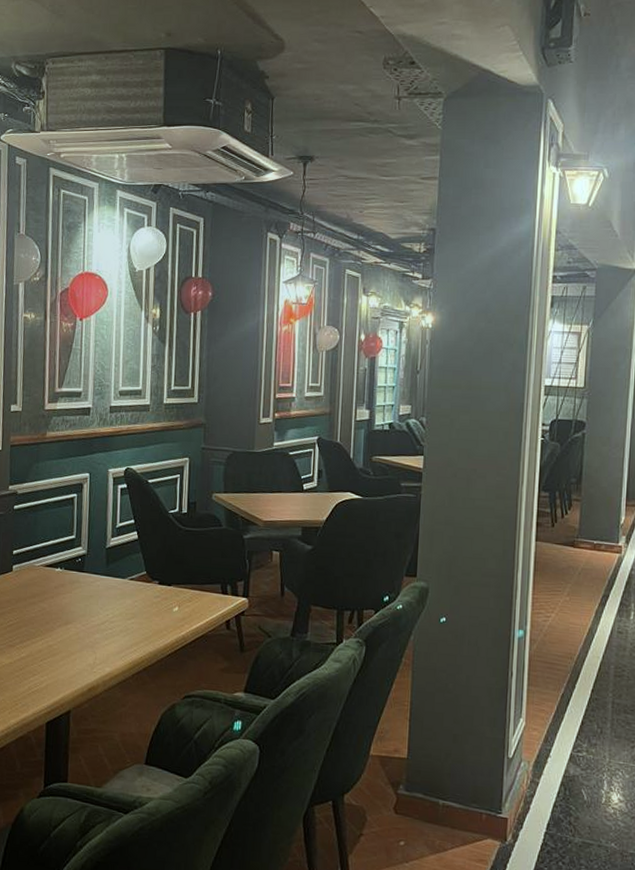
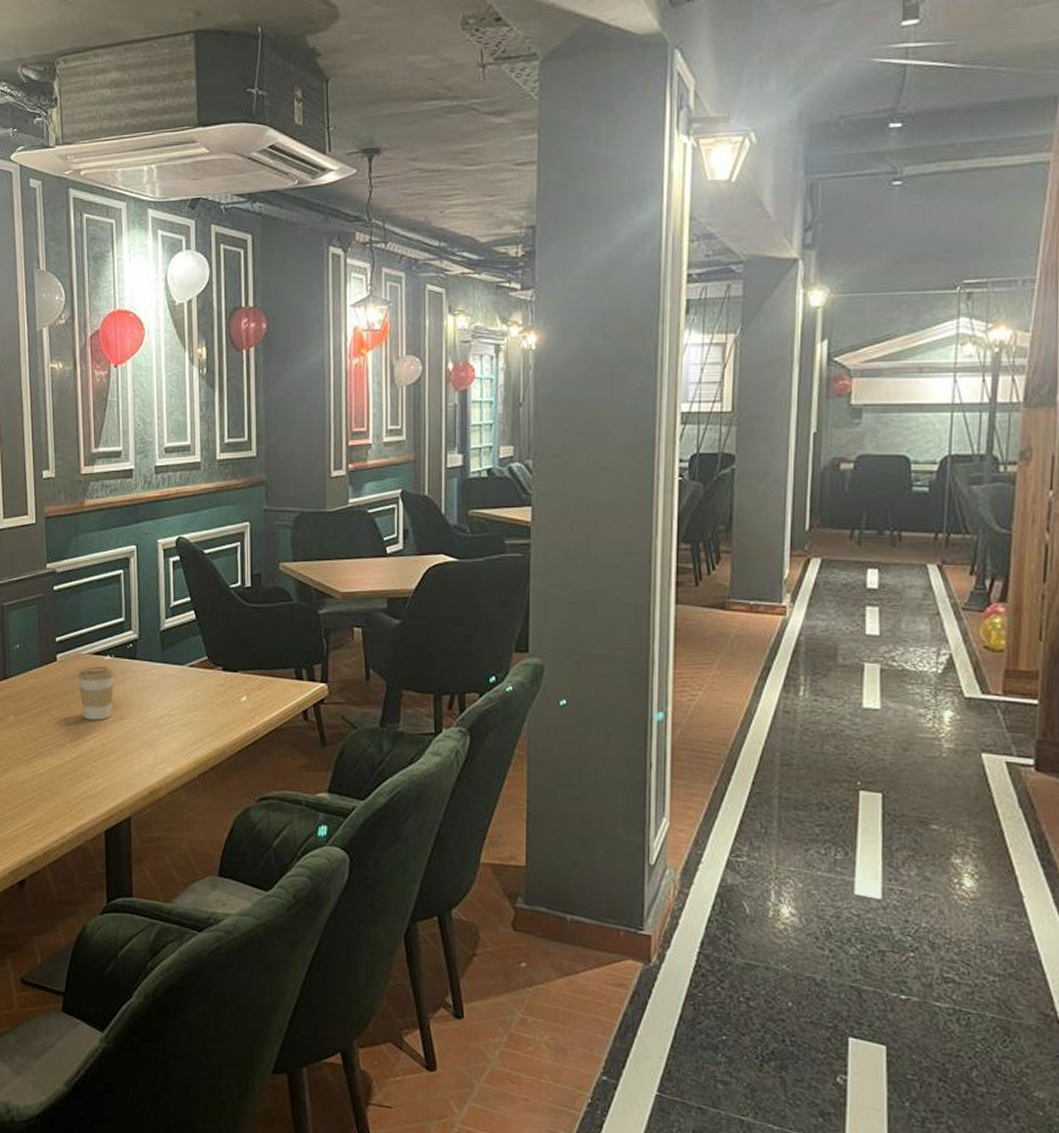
coffee cup: none [30,577,64,625] -> present [77,666,115,720]

